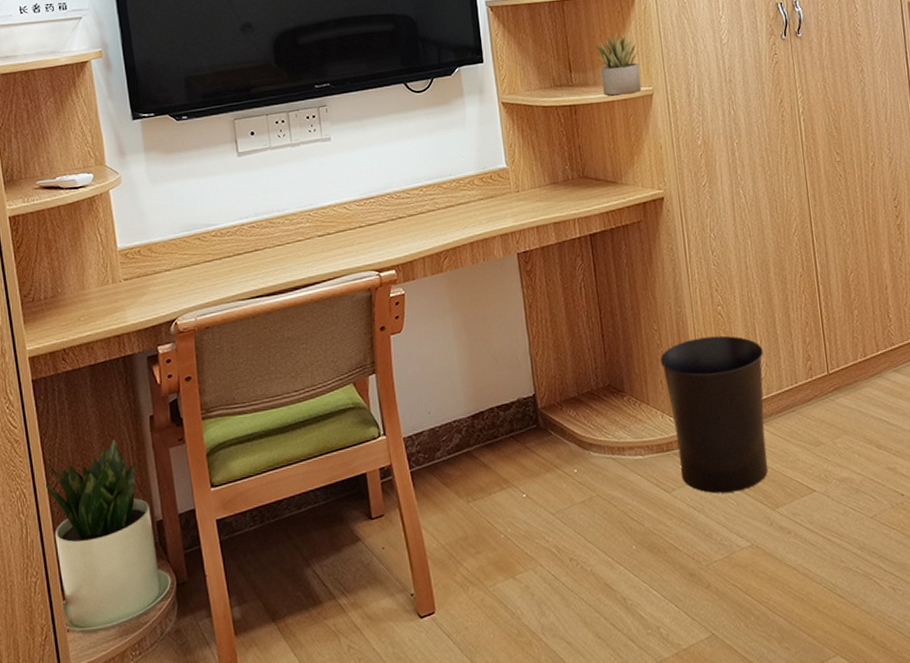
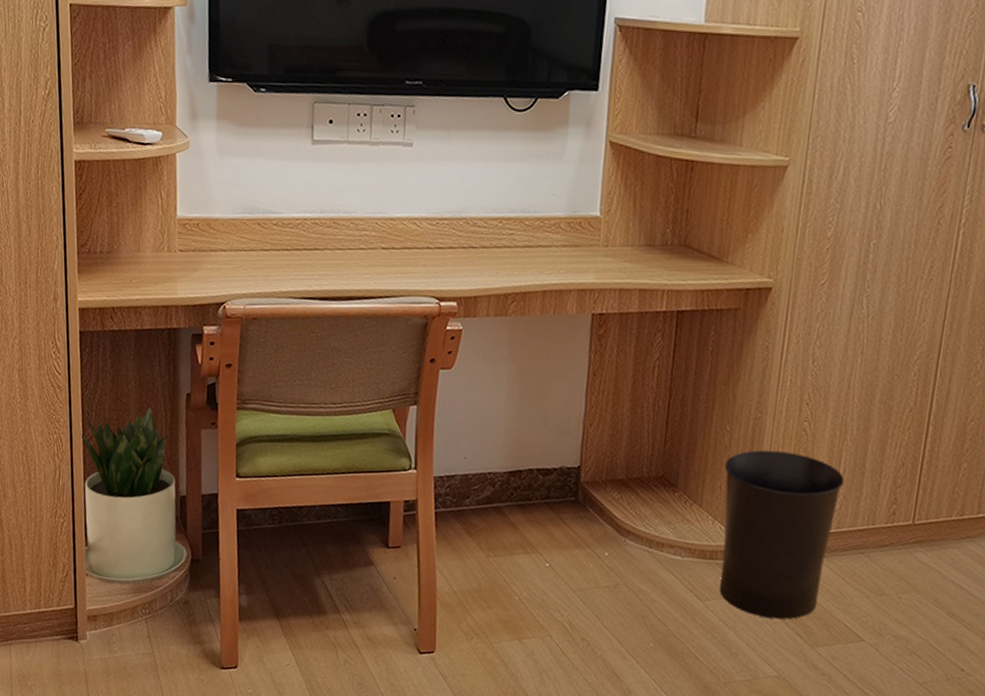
succulent plant: present [596,31,642,96] -> none [730,83,784,161]

